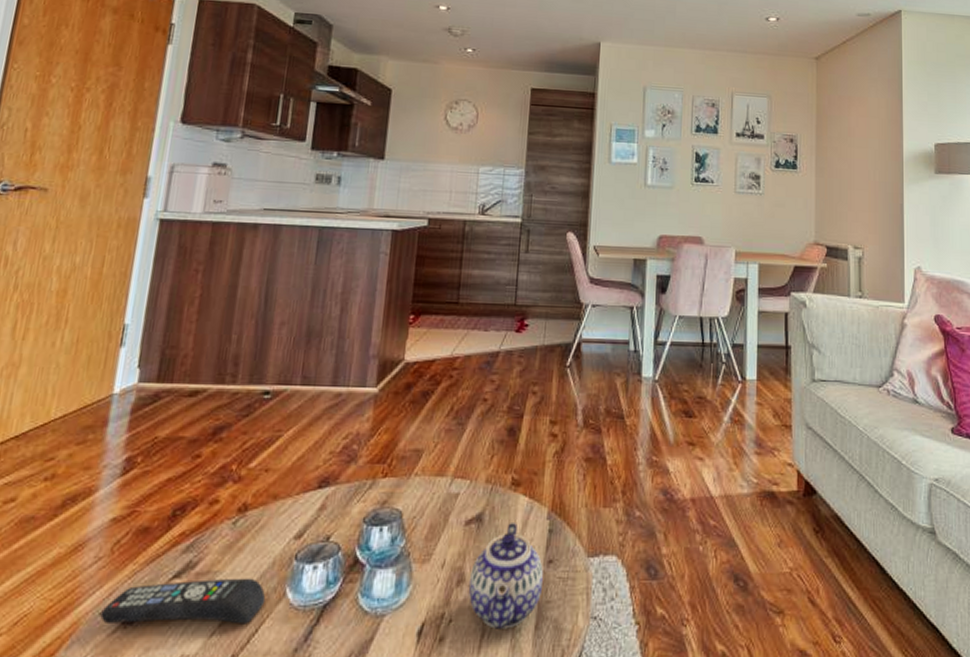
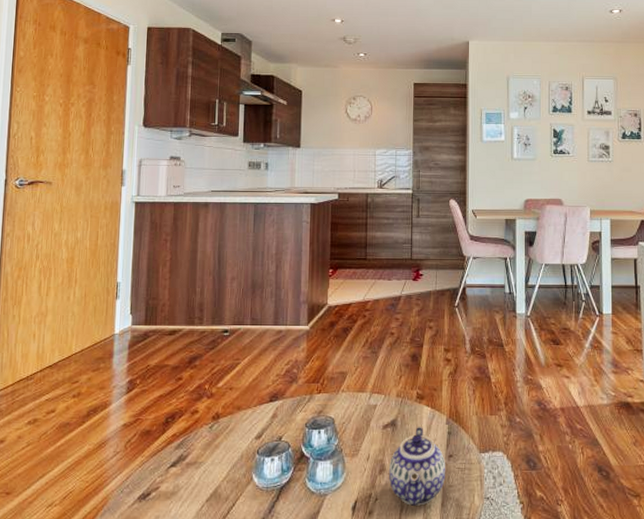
remote control: present [100,578,266,625] -> none [122,467,238,500]

